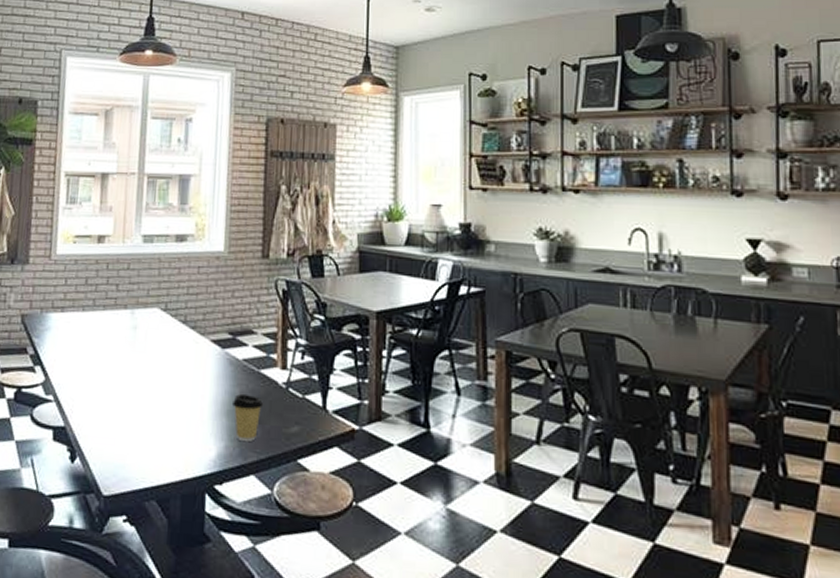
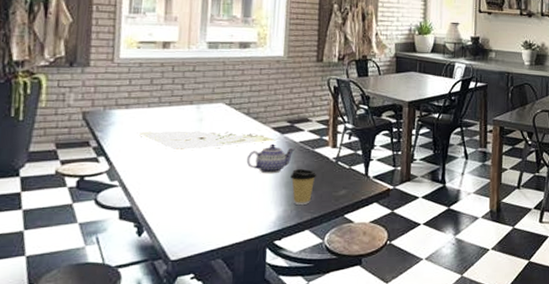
board game: none [71,339,215,364] -> present [137,131,275,151]
teapot: none [183,360,238,399] -> present [246,143,295,174]

